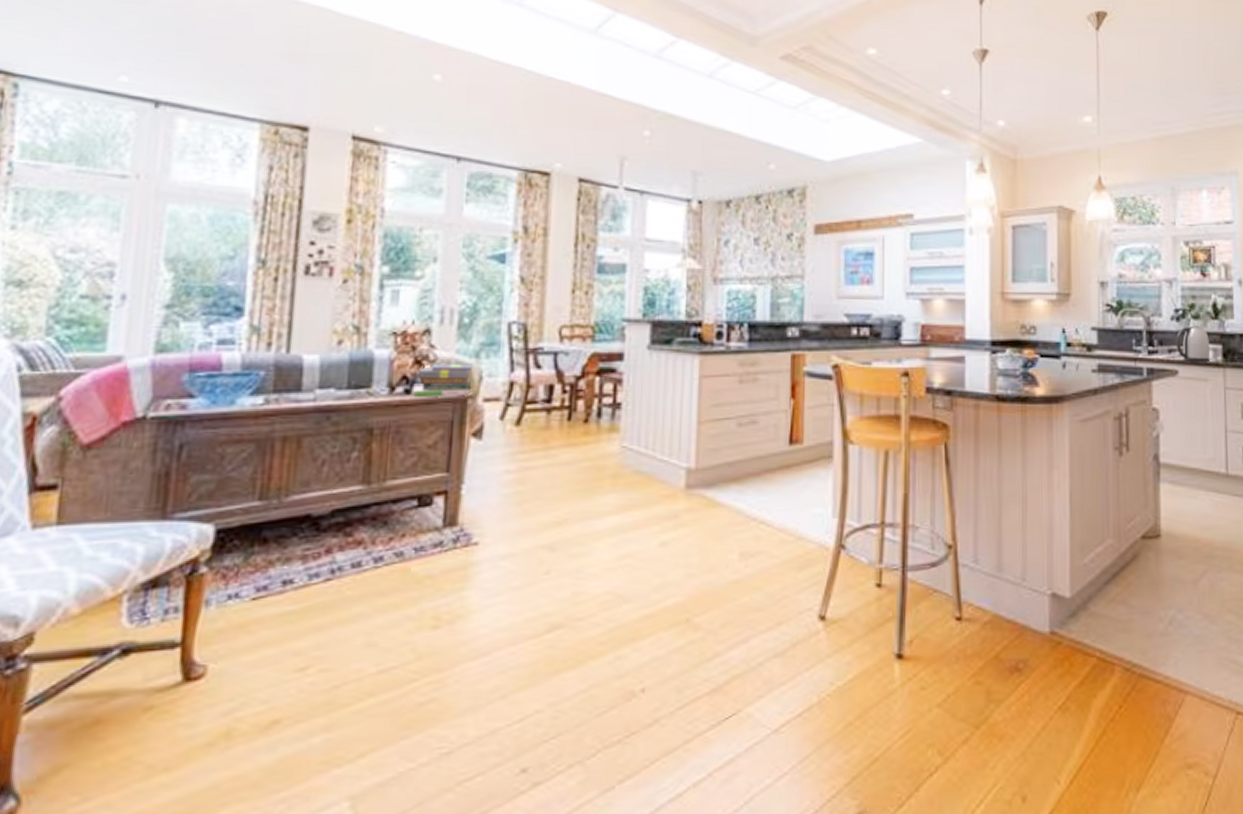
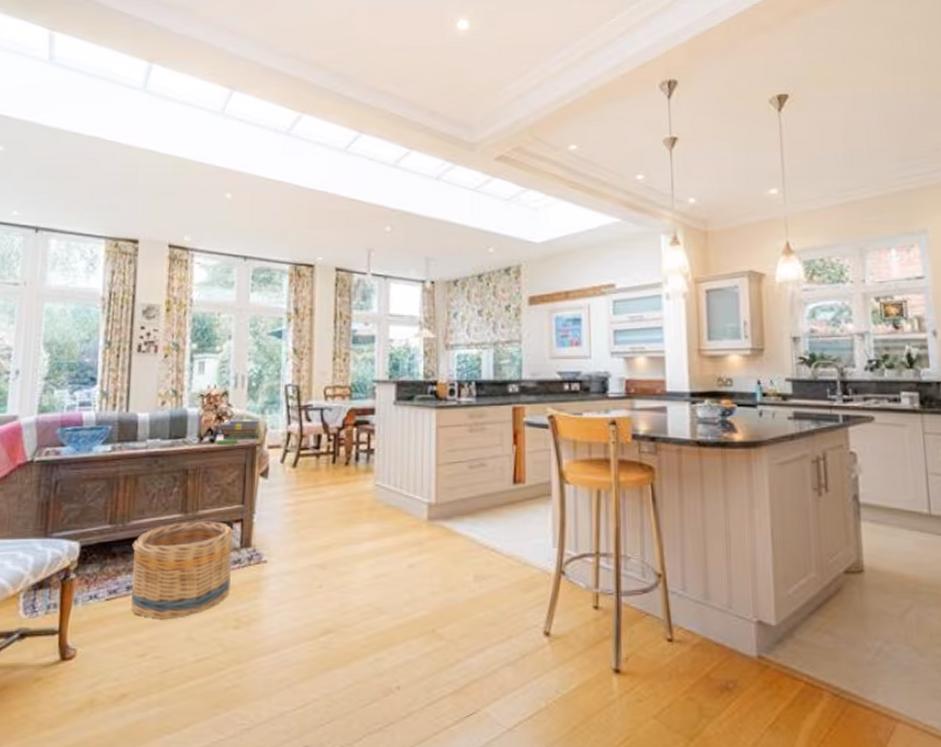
basket: none [288,494,434,622] -> present [131,521,234,620]
kettle: present [1176,326,1210,361] -> none [871,375,906,408]

